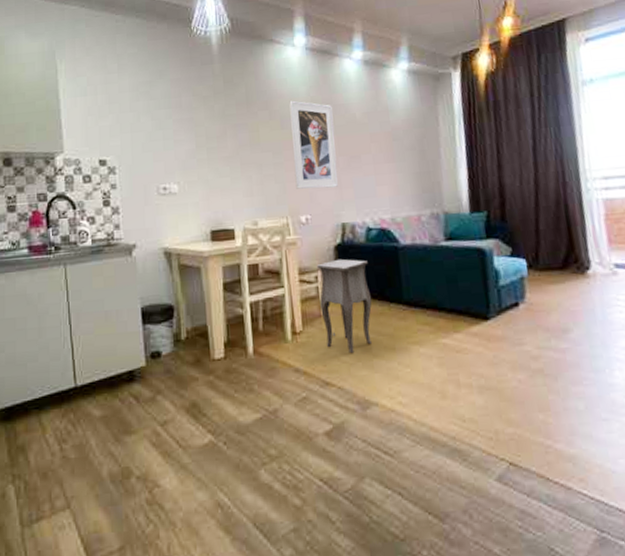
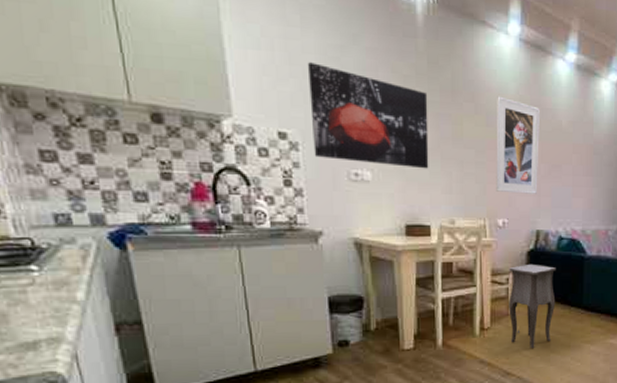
wall art: none [123,99,230,178] -> present [307,62,429,169]

